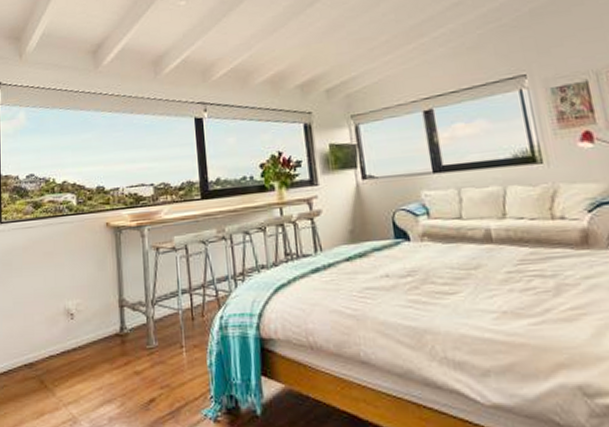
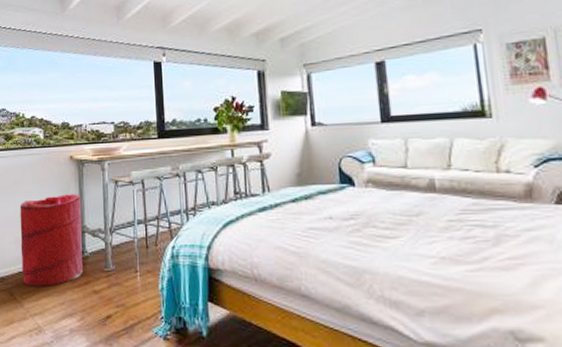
laundry hamper: none [50,264,122,372] -> present [20,194,83,287]

